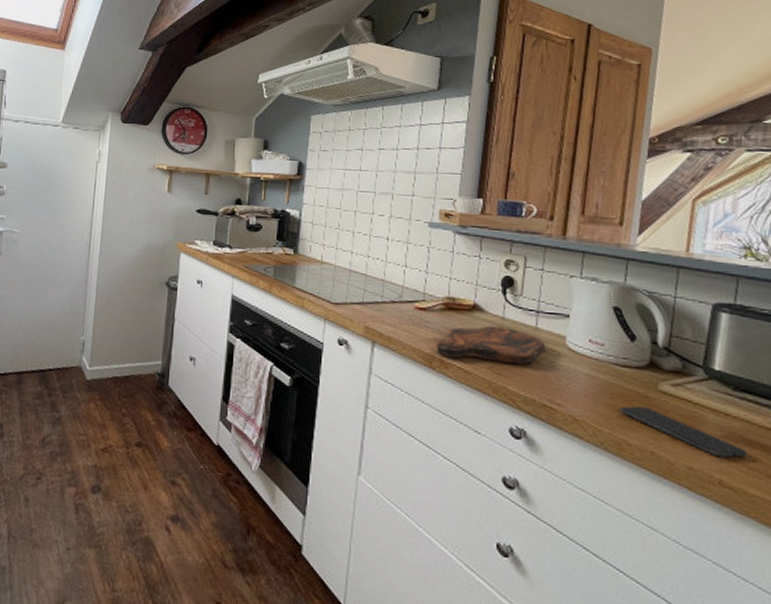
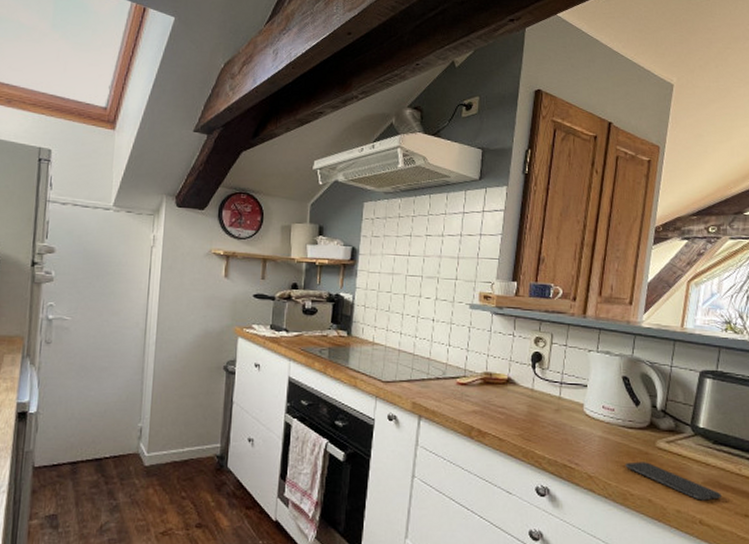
cutting board: present [435,325,545,364] -> none [474,397,567,430]

